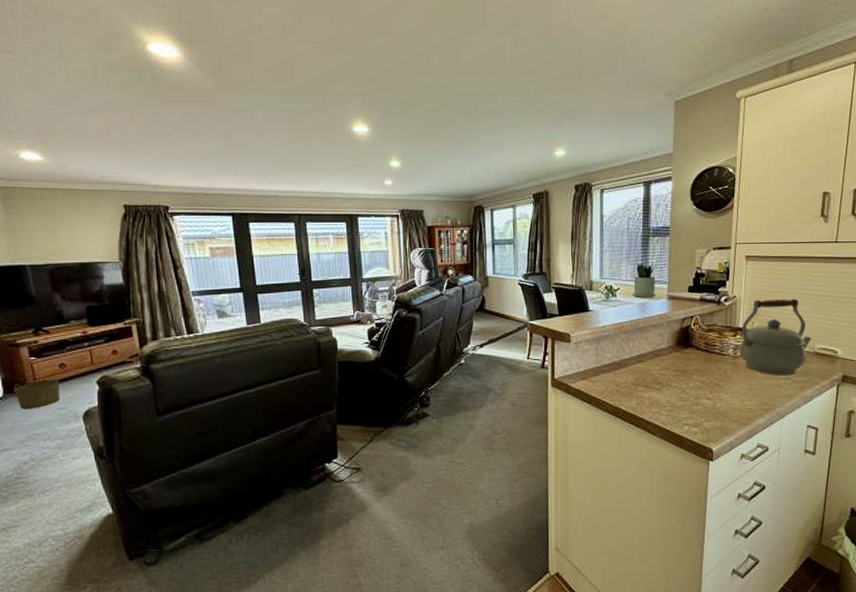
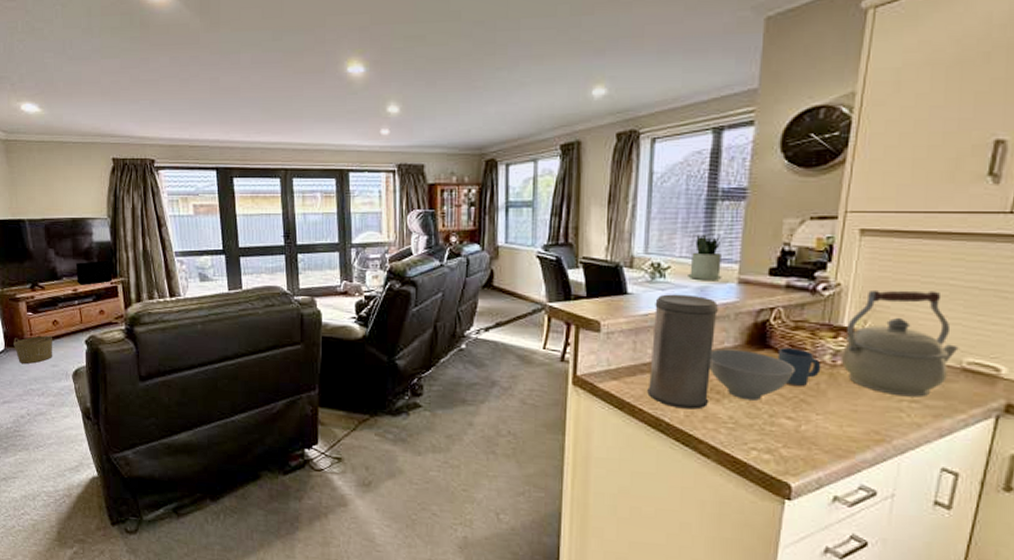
canister: none [608,309,656,399] -> present [647,294,719,410]
bowl: none [651,349,710,388] -> present [709,349,796,401]
mug: none [698,346,727,375] -> present [777,348,821,387]

